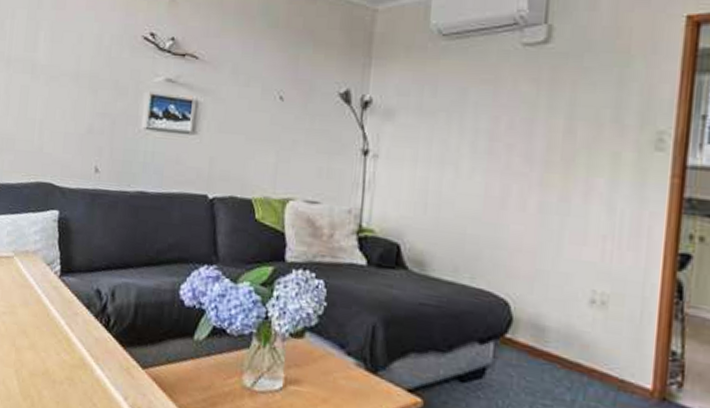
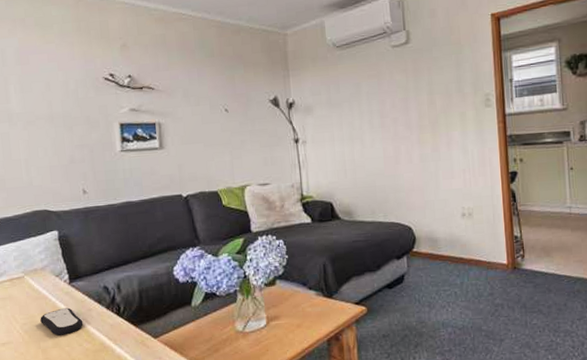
remote control: none [20,304,66,338] -> present [40,308,84,336]

